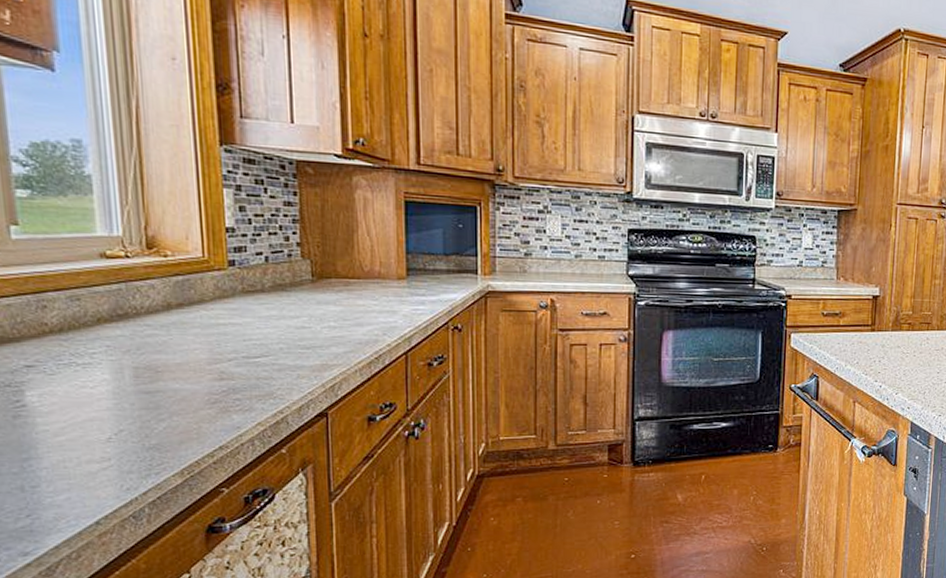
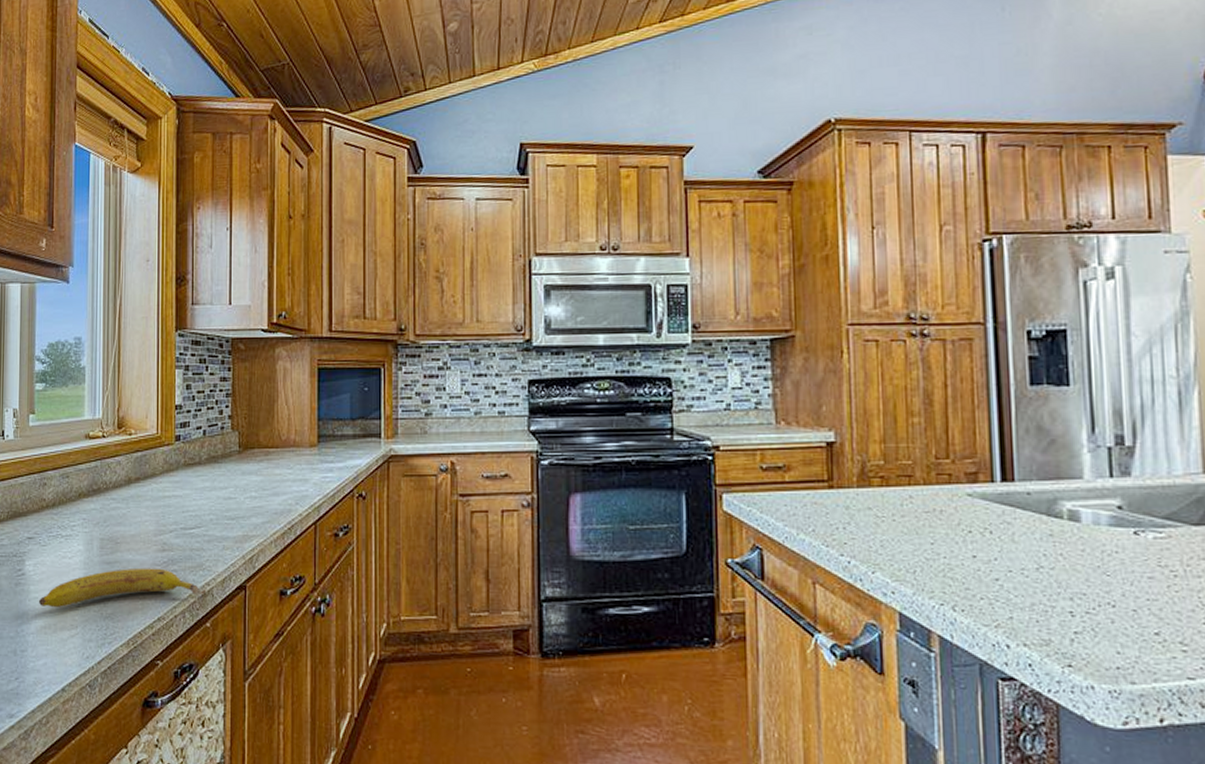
fruit: none [50,397,280,441] -> present [38,567,207,608]

